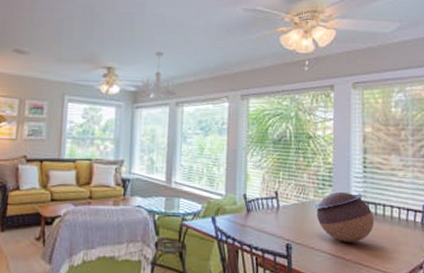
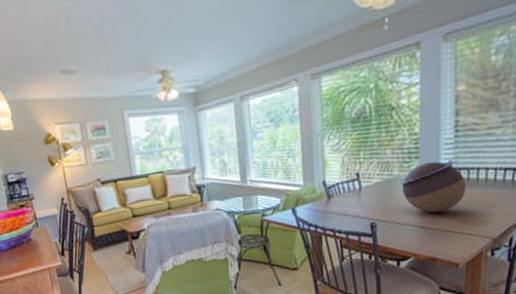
chandelier: present [136,51,179,100] -> none [196,40,242,98]

